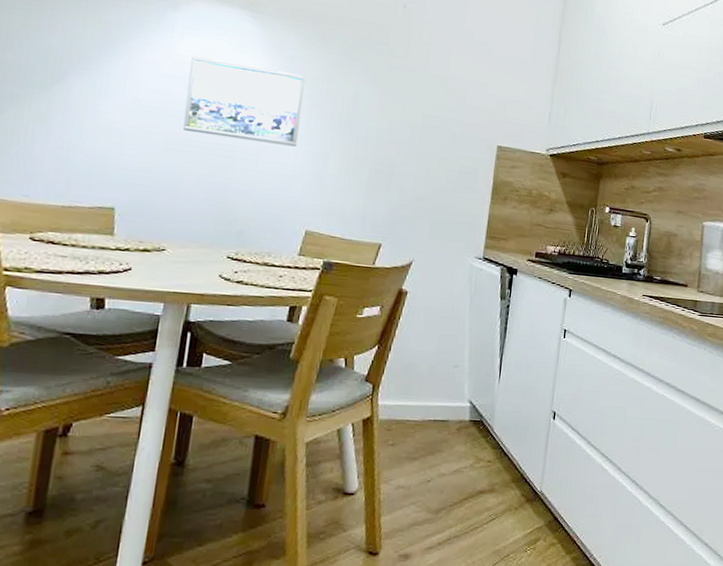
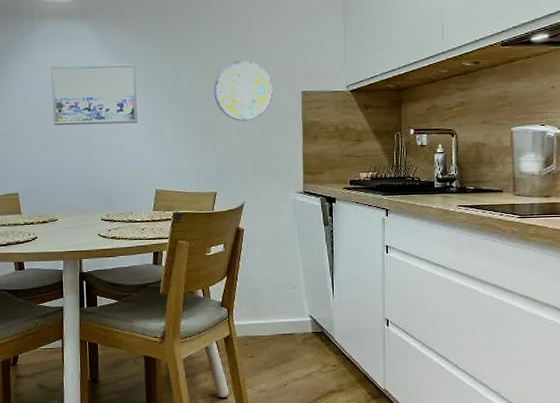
manhole cover: none [396,98,467,168] -> present [214,60,274,121]

